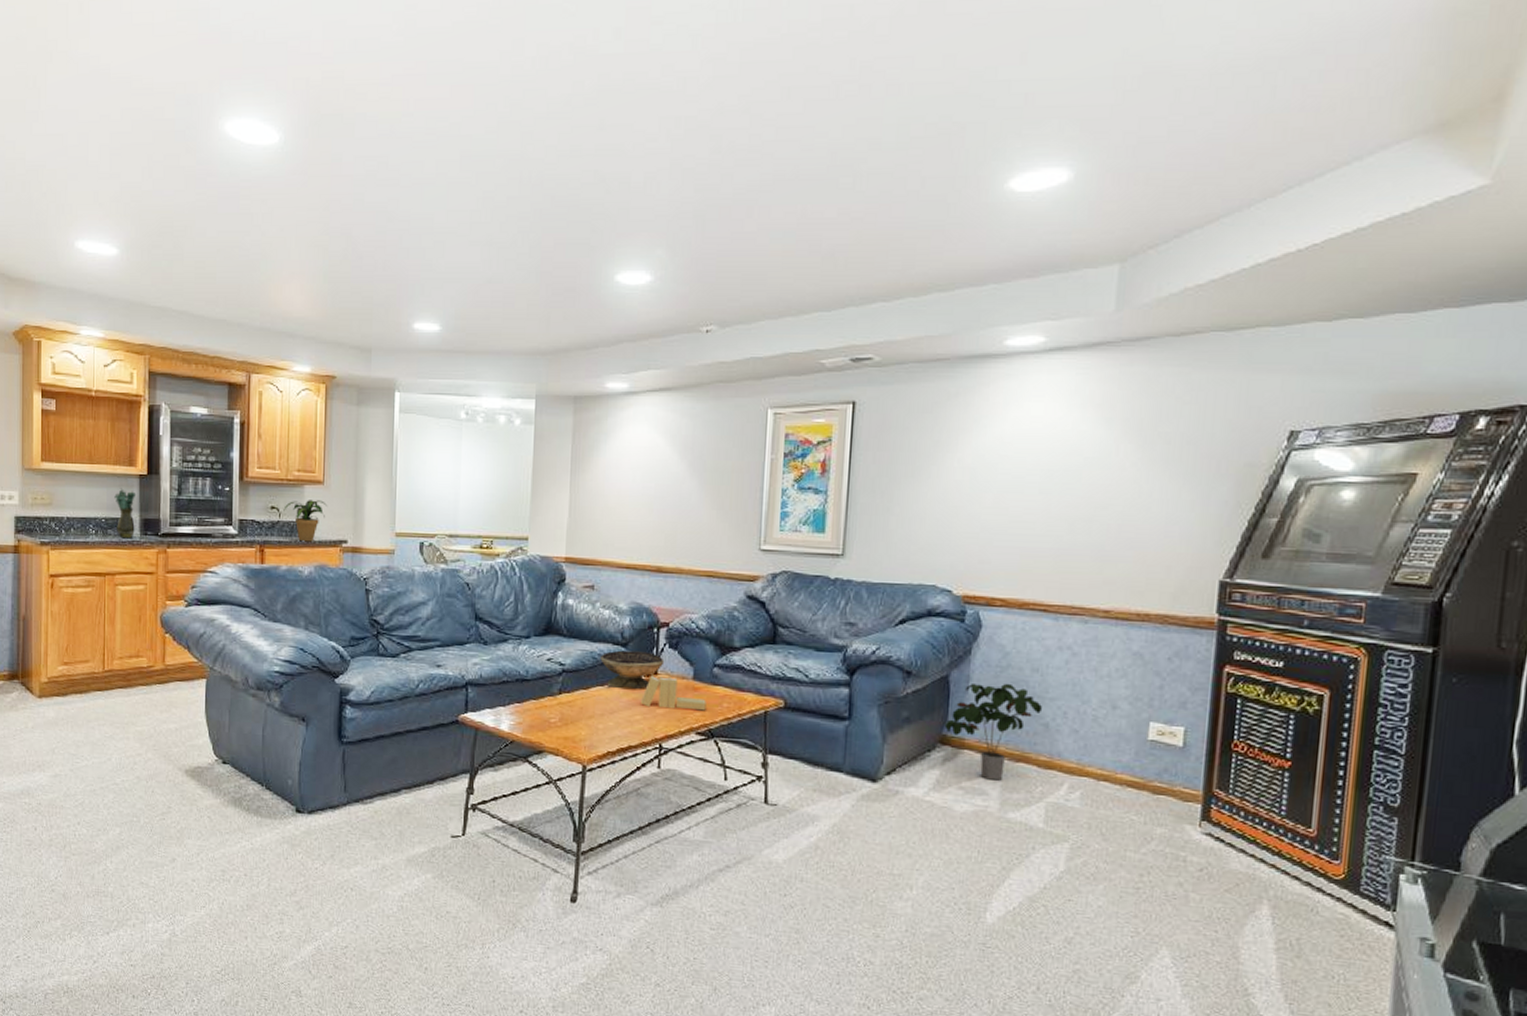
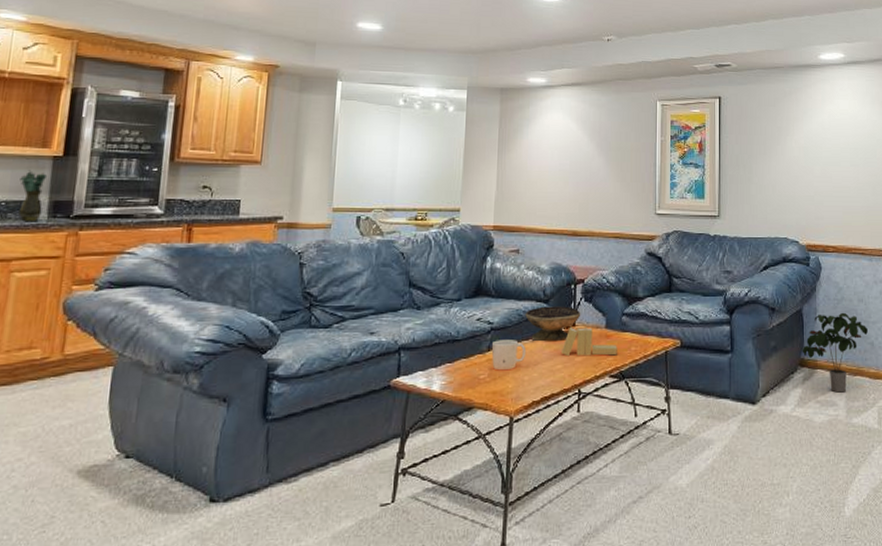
potted plant: present [283,500,328,542] -> none [216,179,264,219]
mug: none [563,683,602,717] -> present [491,340,527,371]

